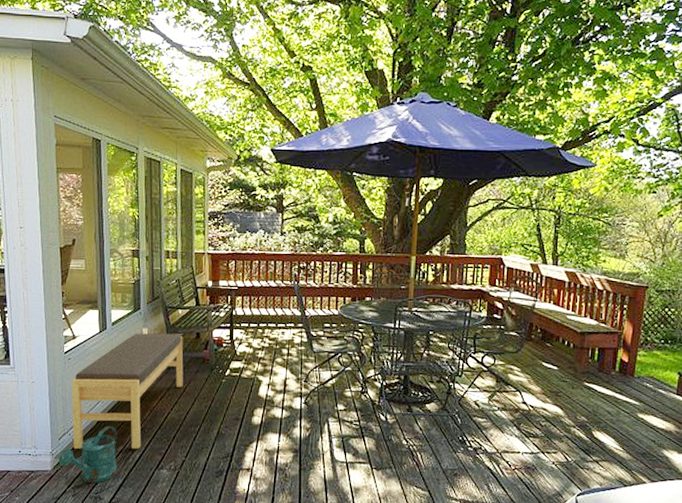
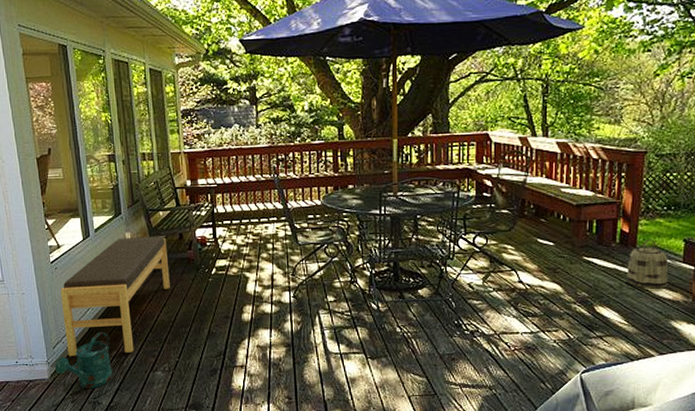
basket: none [624,370,663,418] -> present [626,239,668,289]

